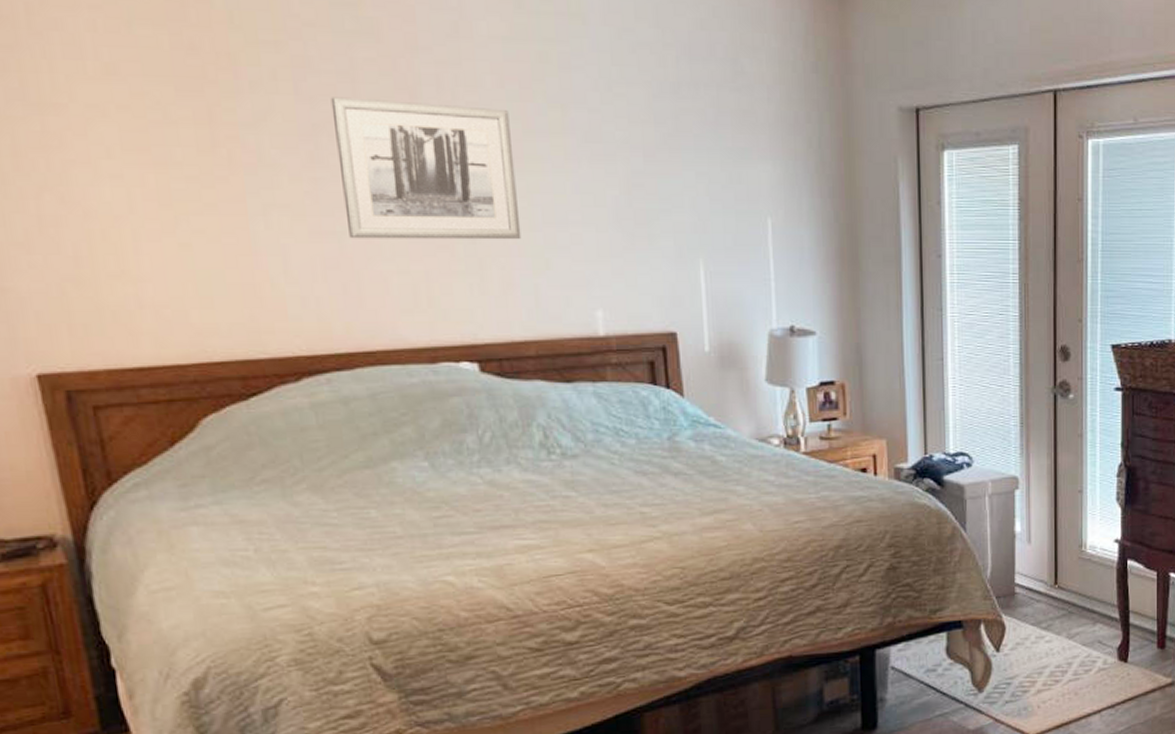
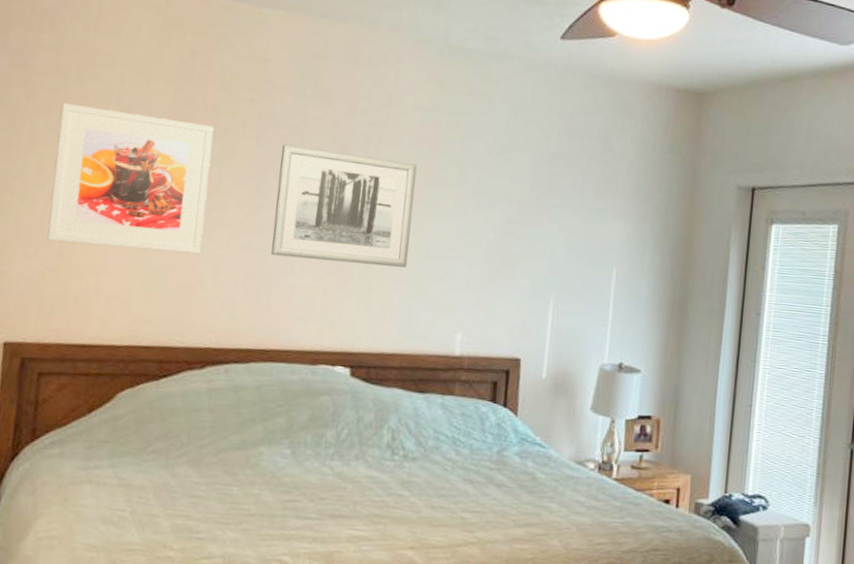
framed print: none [20,62,260,246] -> present [47,102,214,254]

